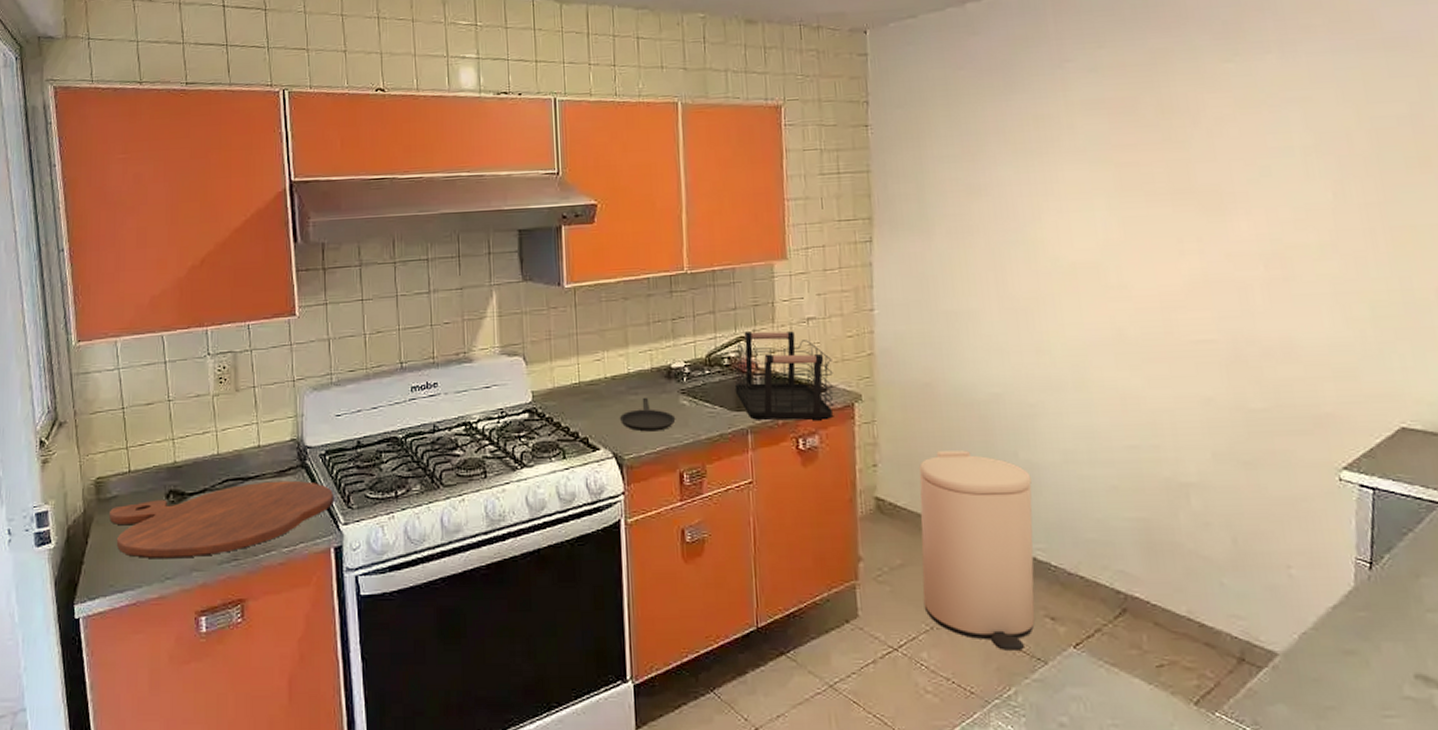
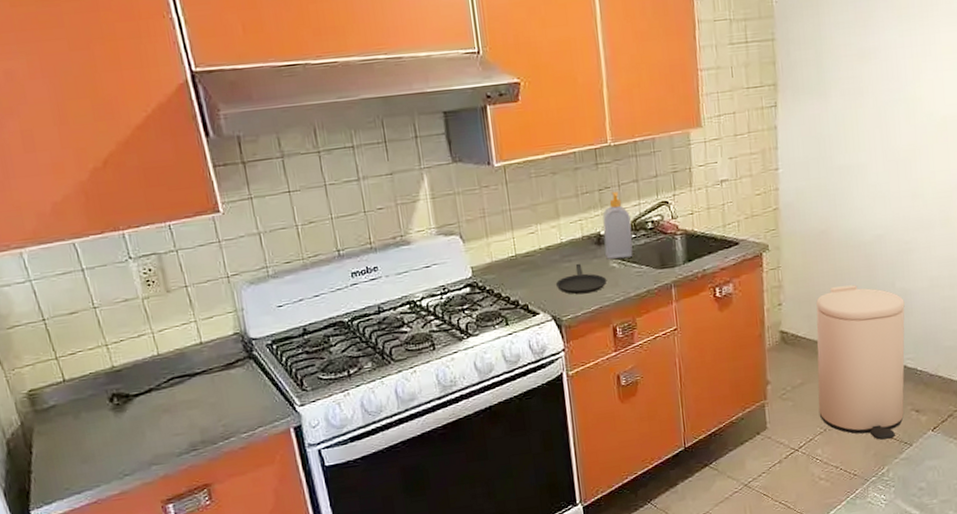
cutting board: present [108,480,335,559] -> none [49,371,288,460]
soap bottle: none [674,322,706,396] -> present [602,192,633,259]
dish rack: present [733,331,834,420] -> none [656,193,745,275]

